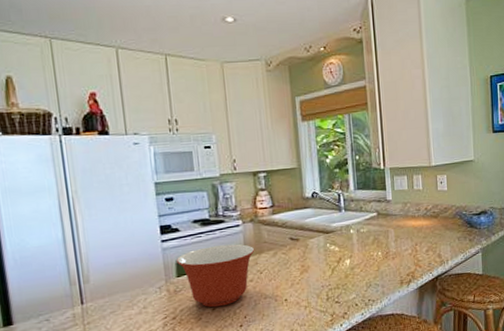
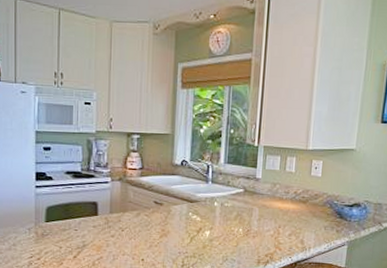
mixing bowl: present [177,244,255,308] -> none [47,198,120,256]

